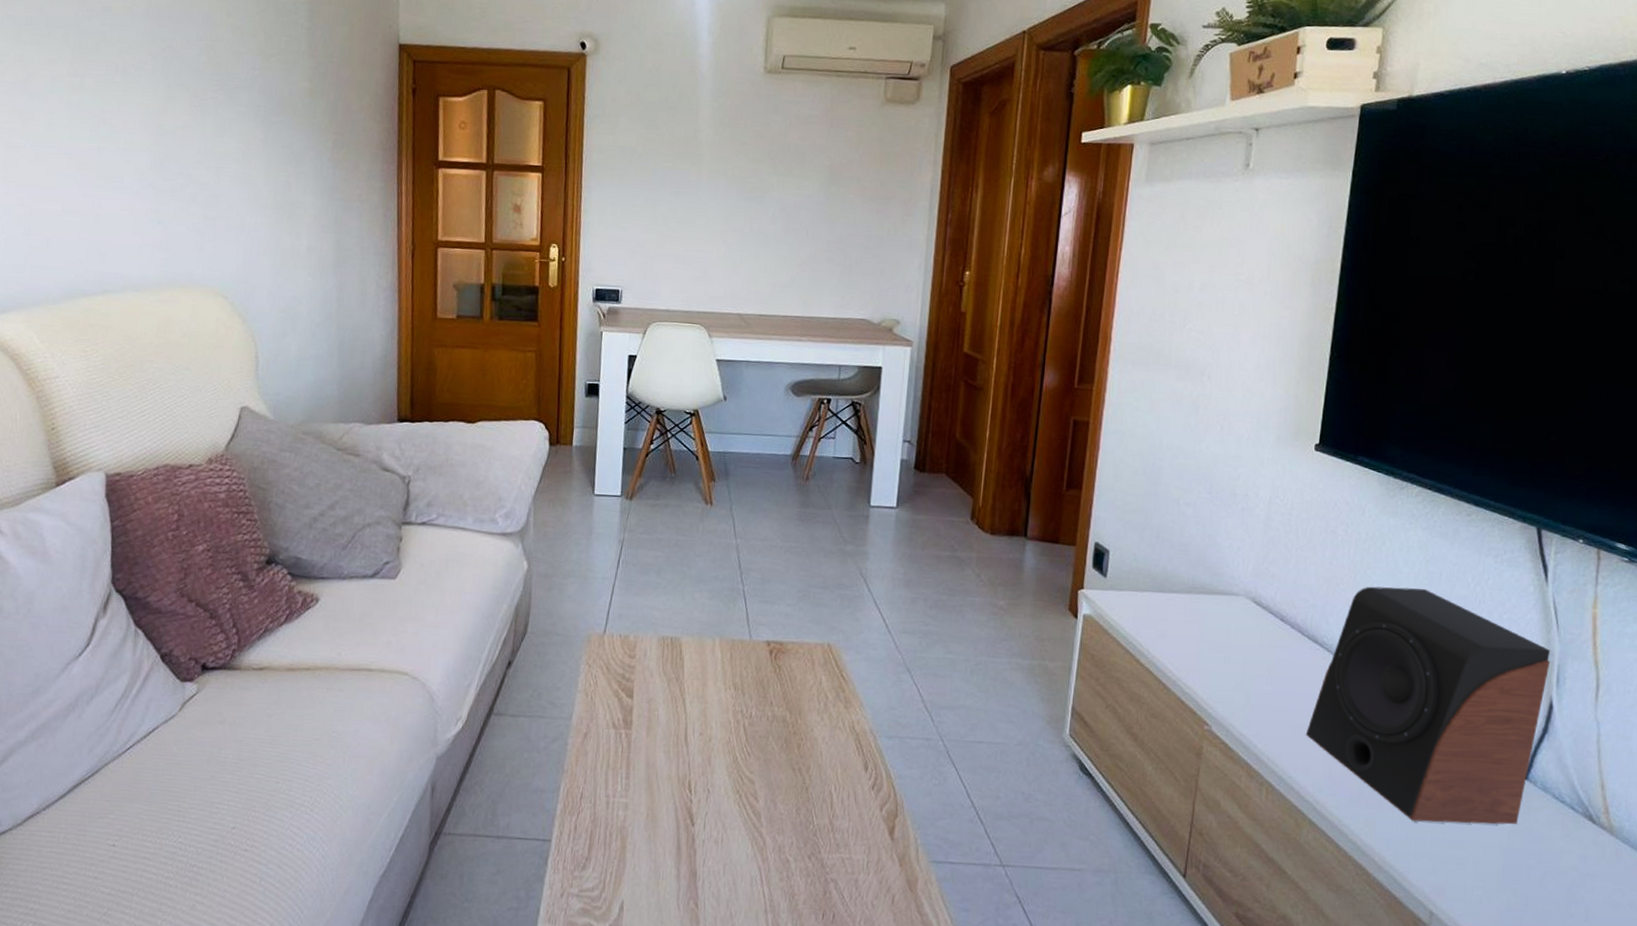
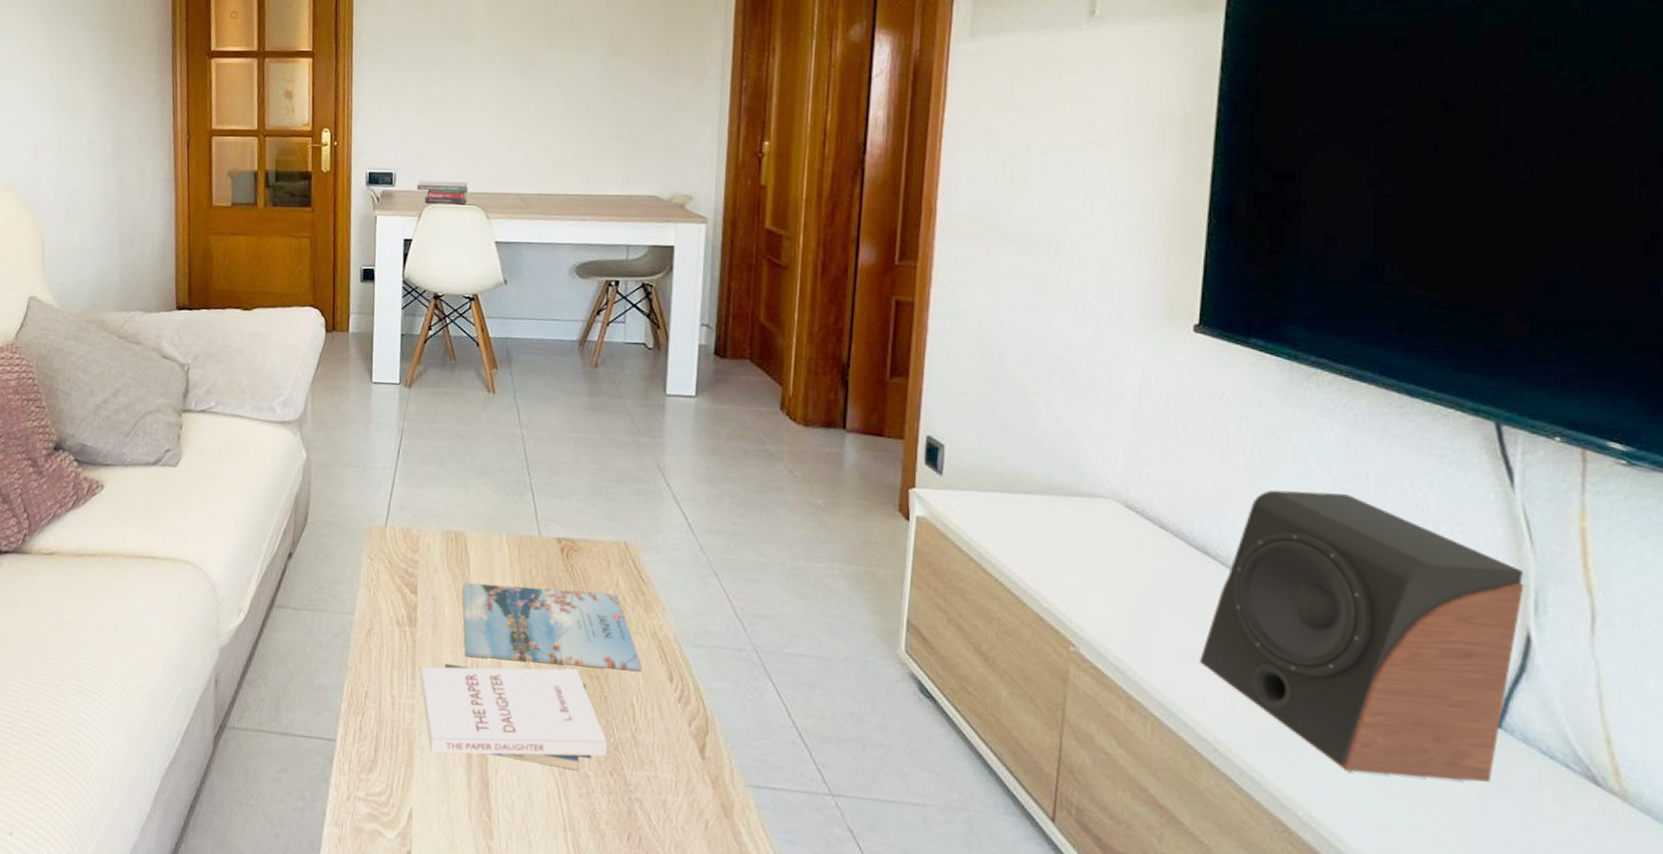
books: none [634,762,807,857] -> present [420,663,607,771]
books: none [642,298,692,323] -> present [416,181,468,205]
magazine: none [676,685,840,762] -> present [462,582,642,671]

